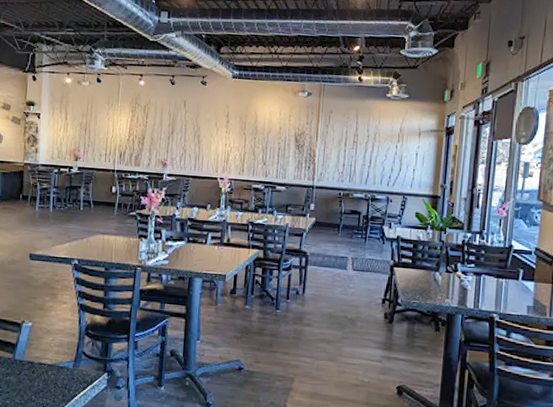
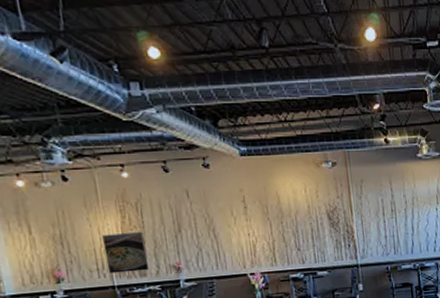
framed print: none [113,128,145,162] -> present [102,232,150,274]

